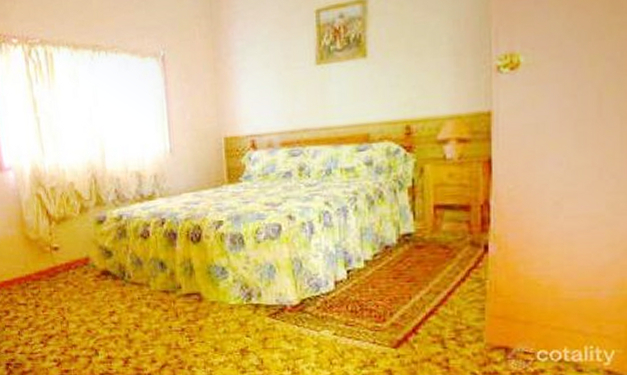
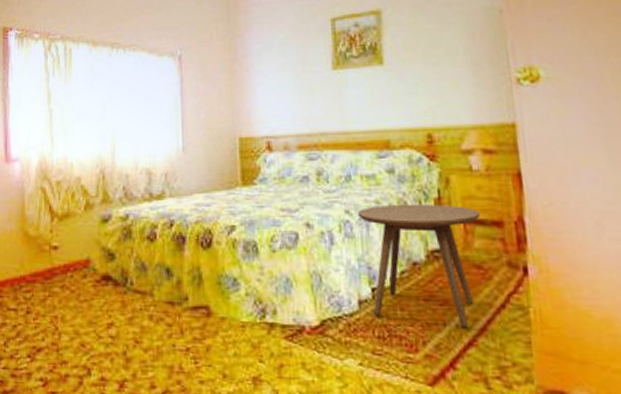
side table: none [336,192,451,300] -> present [357,205,481,329]

